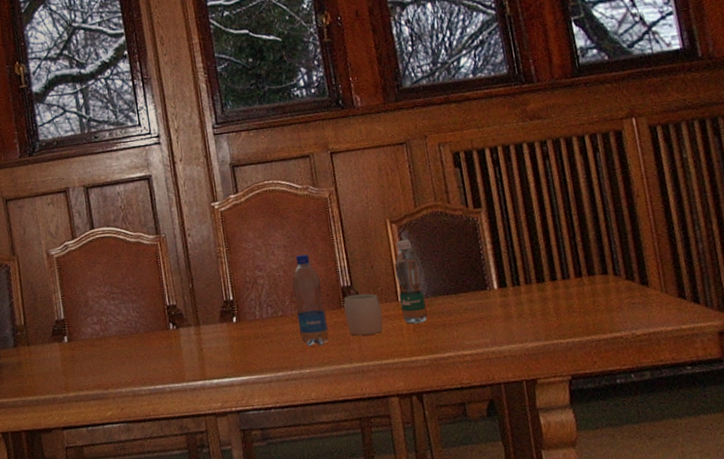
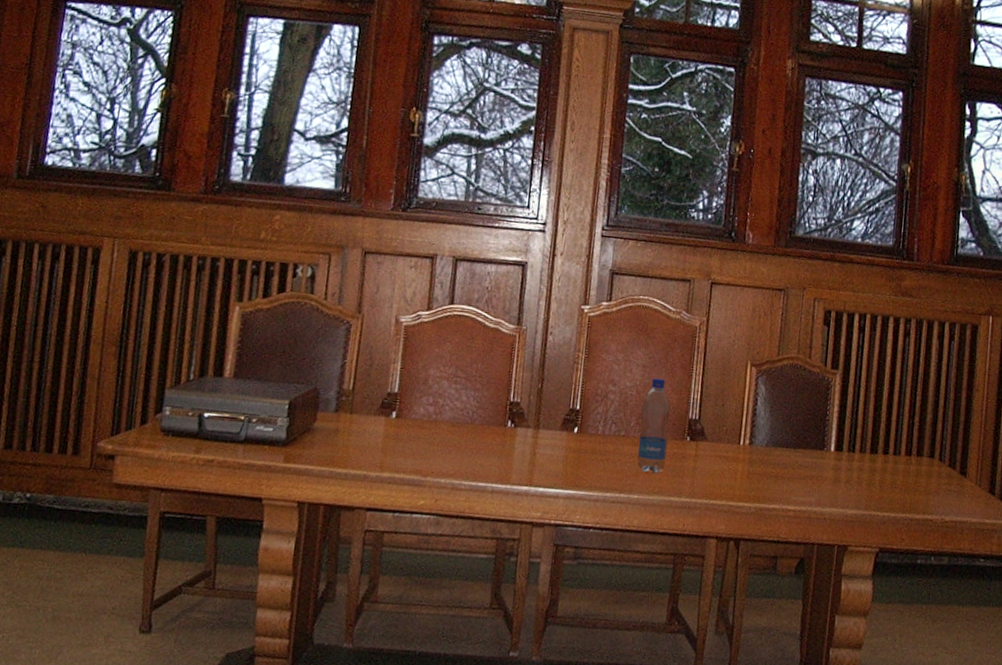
mug: present [343,293,384,336] -> none [685,429,723,473]
bottle: present [394,240,428,324] -> none [740,385,768,471]

